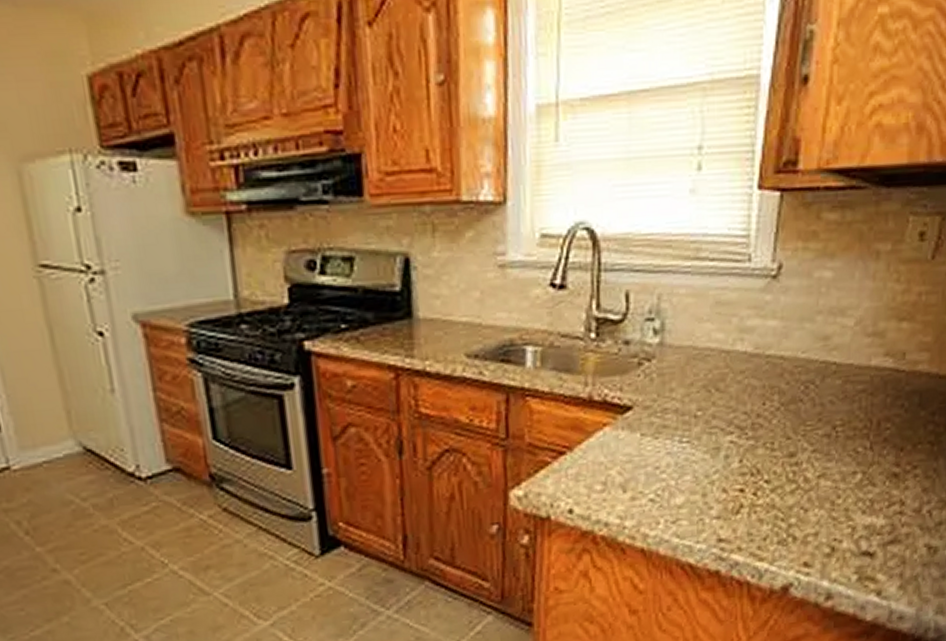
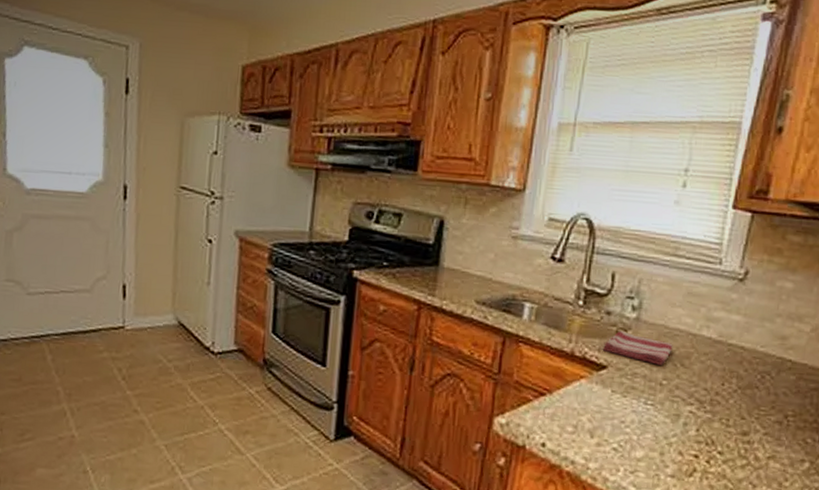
dish towel: none [624,361,705,395] -> present [602,331,673,365]

